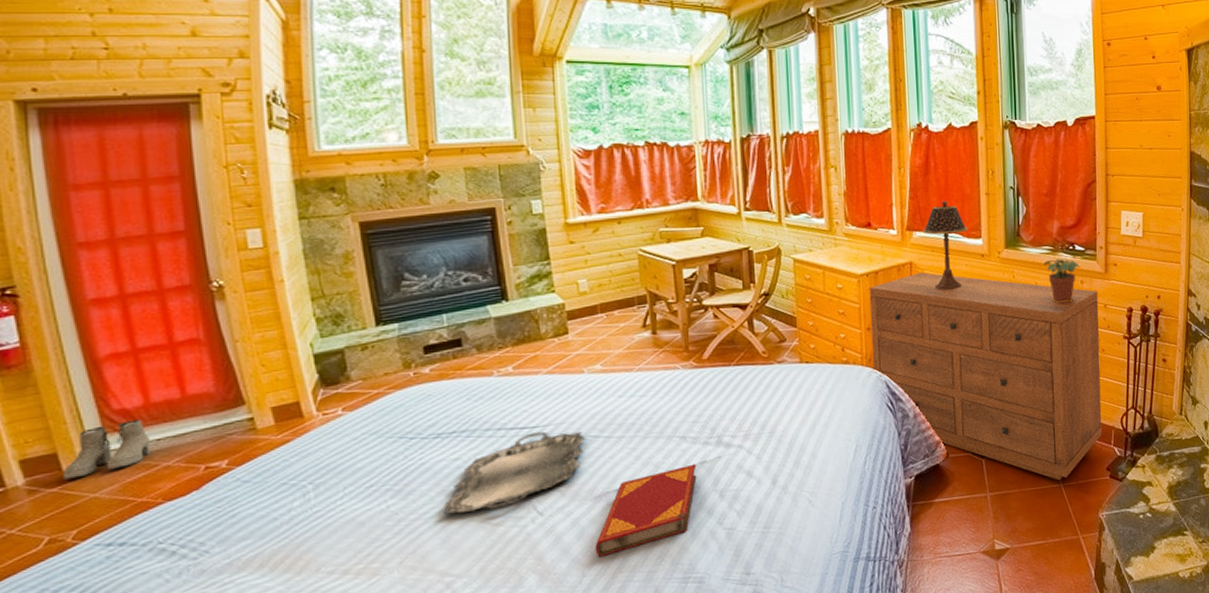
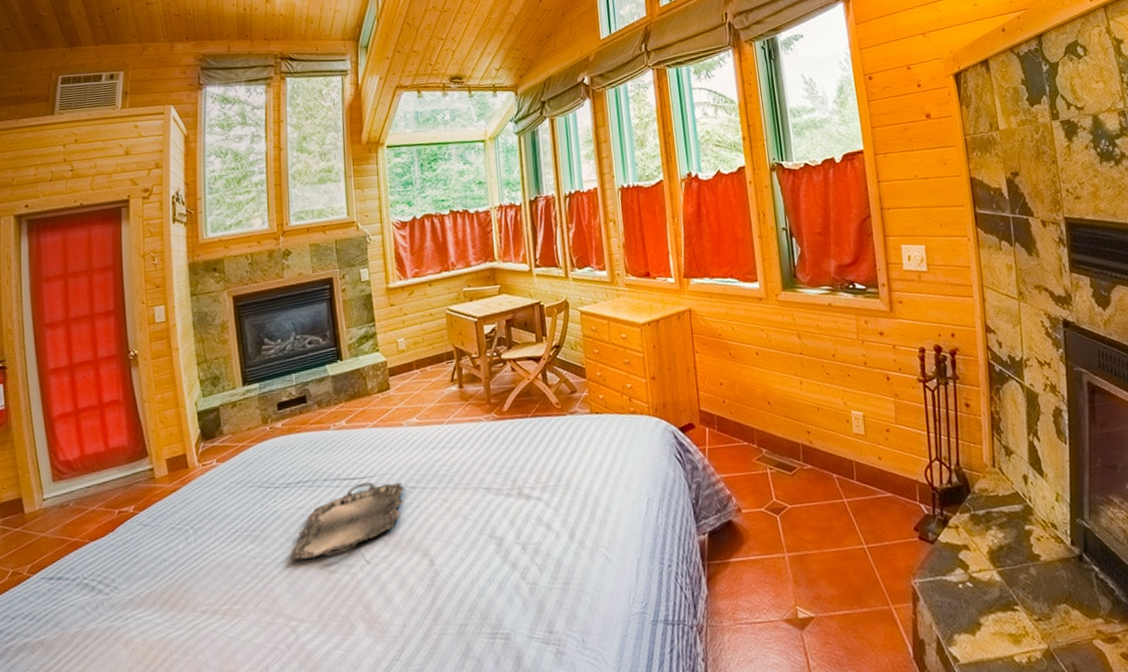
boots: present [63,419,152,480] -> none [25,469,83,521]
hardback book: present [595,464,697,558] -> none [413,515,501,608]
dresser: present [869,272,1103,481] -> none [651,319,906,542]
table lamp: present [922,201,967,290] -> none [699,246,743,337]
potted plant: present [1043,259,1080,303] -> none [823,298,862,346]

